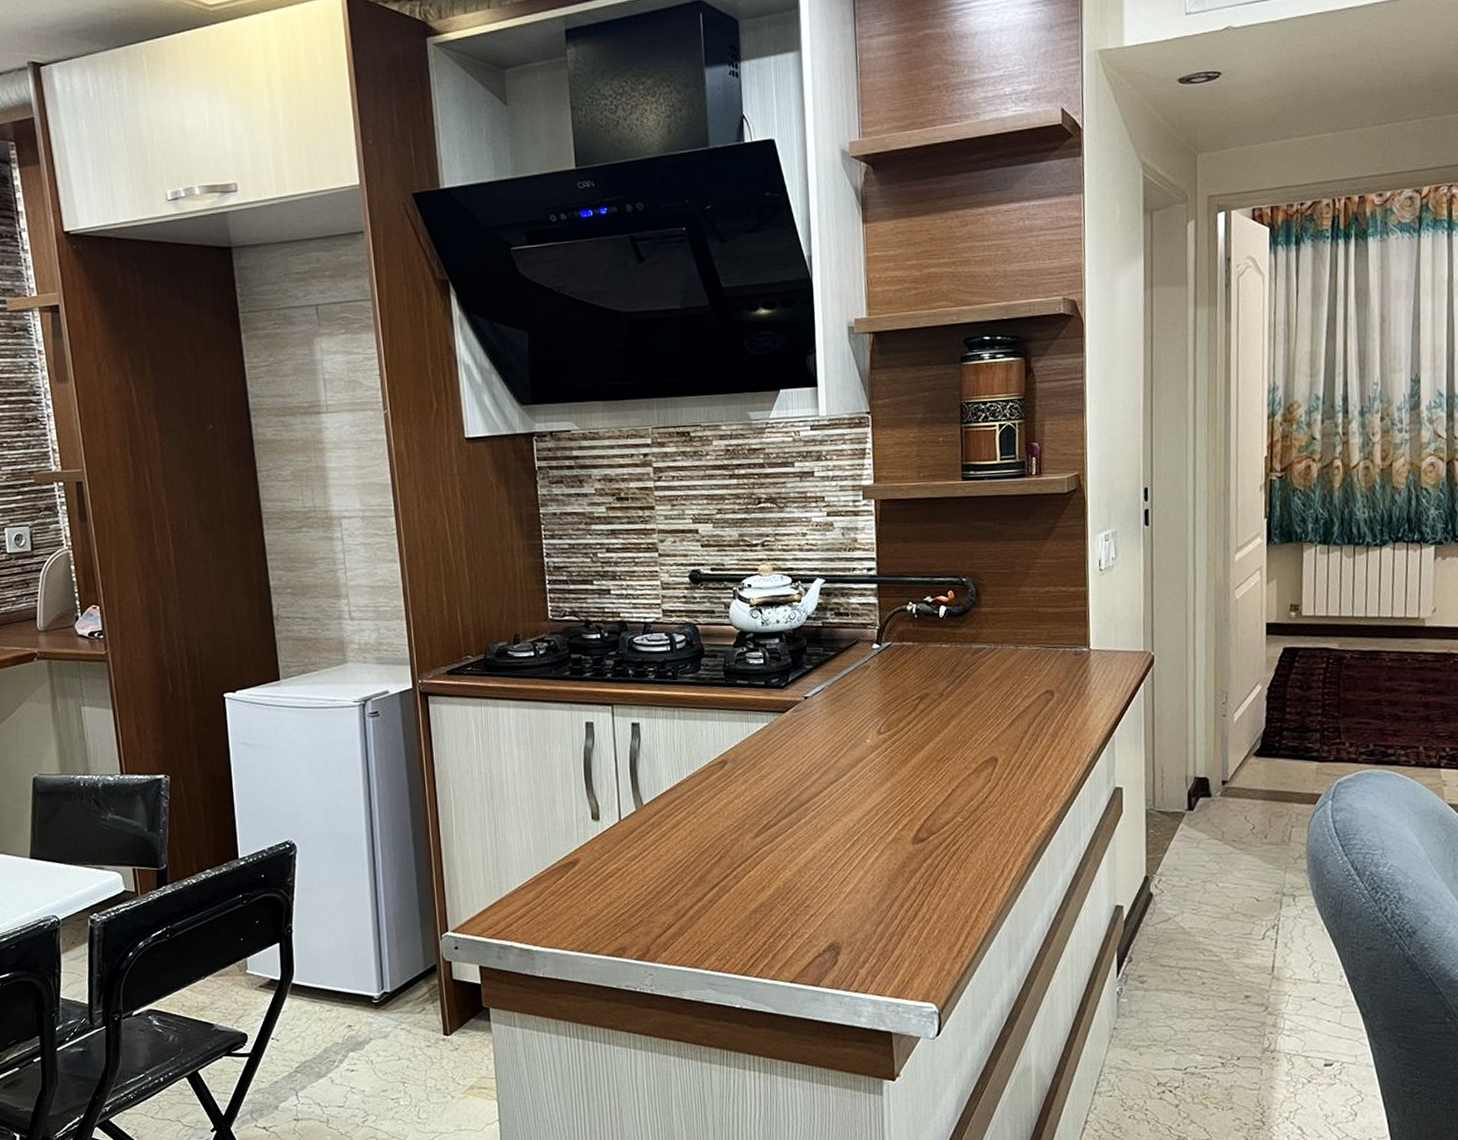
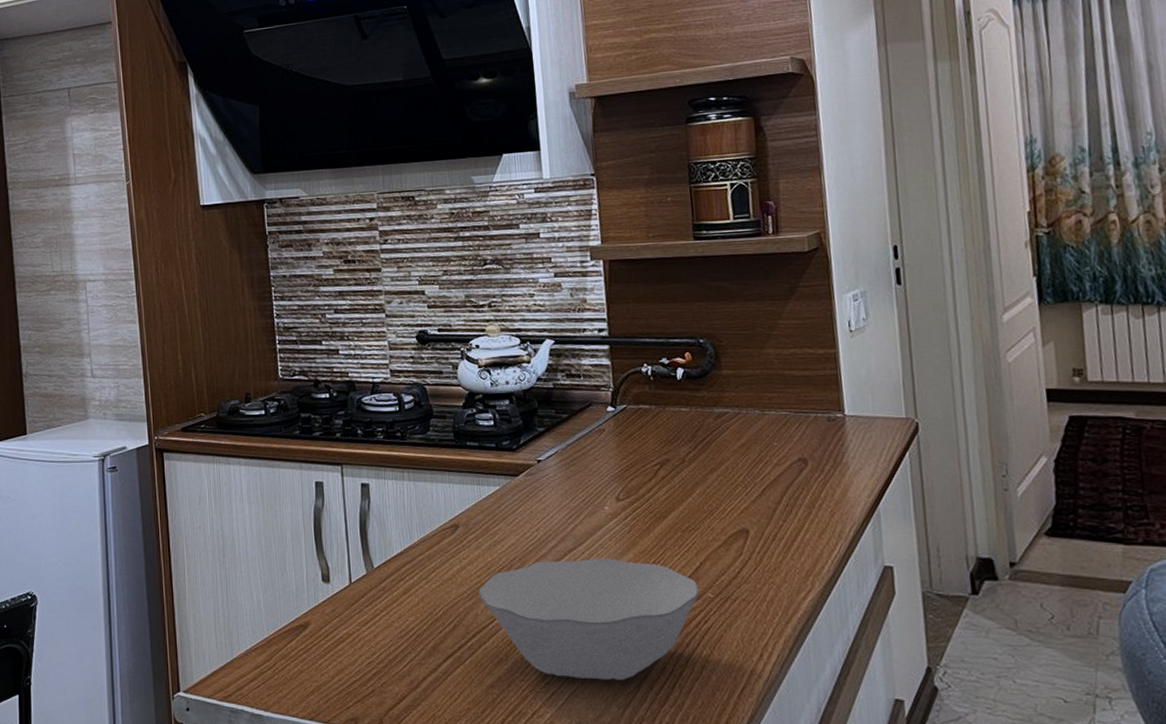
bowl: none [744,787,949,901] -> present [478,557,699,680]

